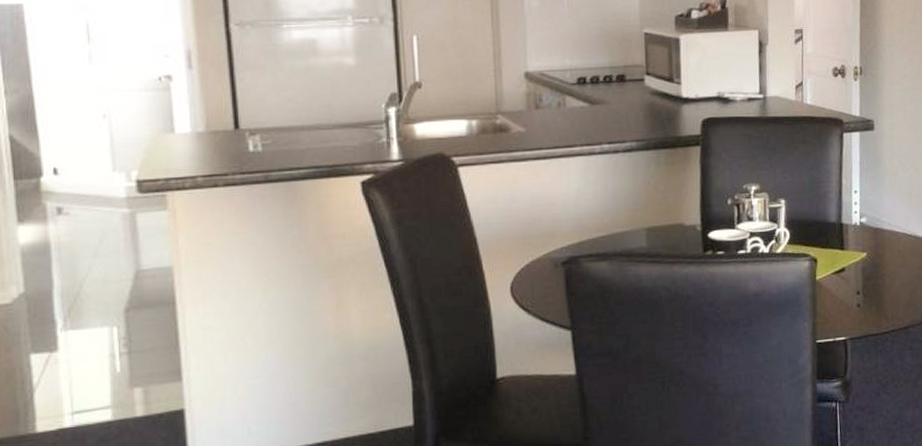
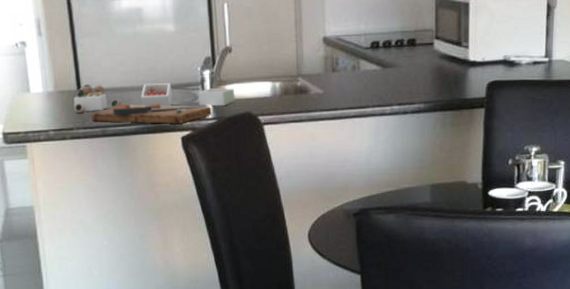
cutting board: none [229,122,426,167] -> present [73,83,236,124]

